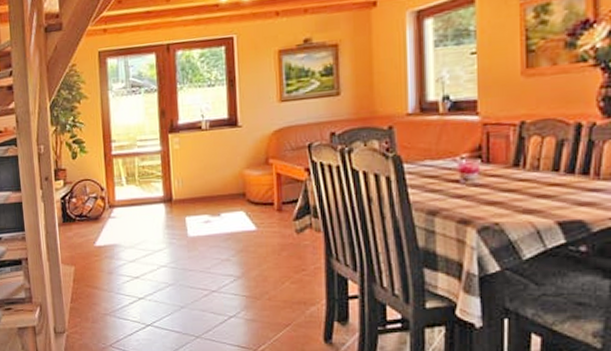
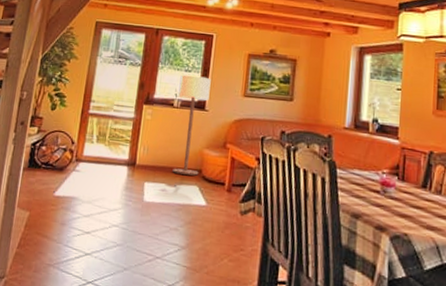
floor lamp: none [202,88,243,202] -> present [172,74,211,176]

